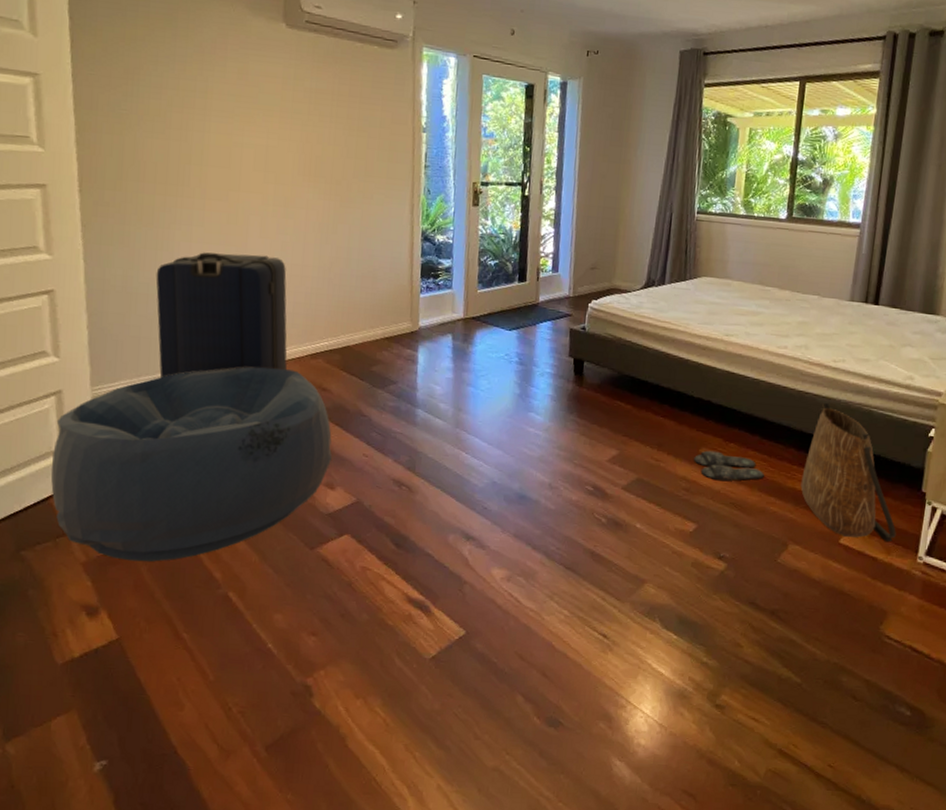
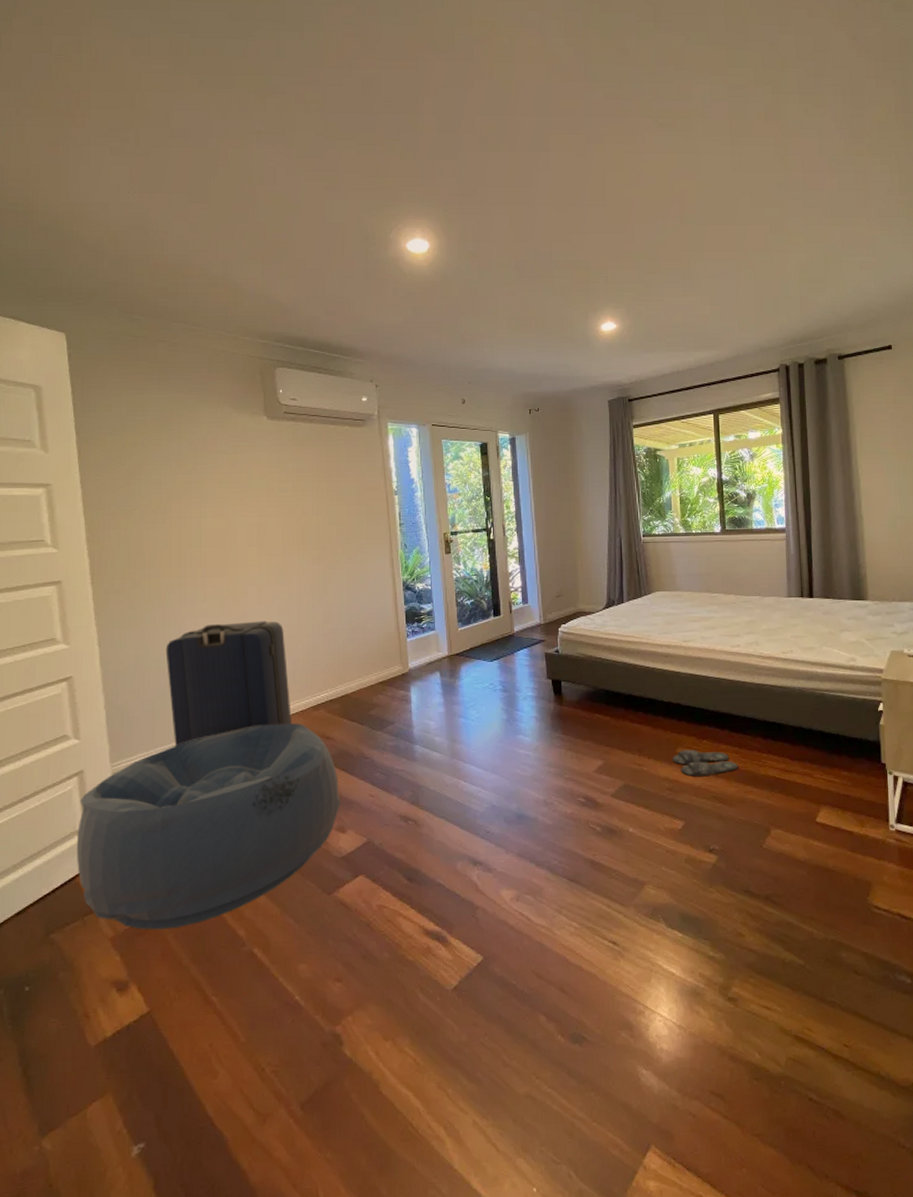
tote bag: present [800,402,896,543] -> none [772,691,866,815]

